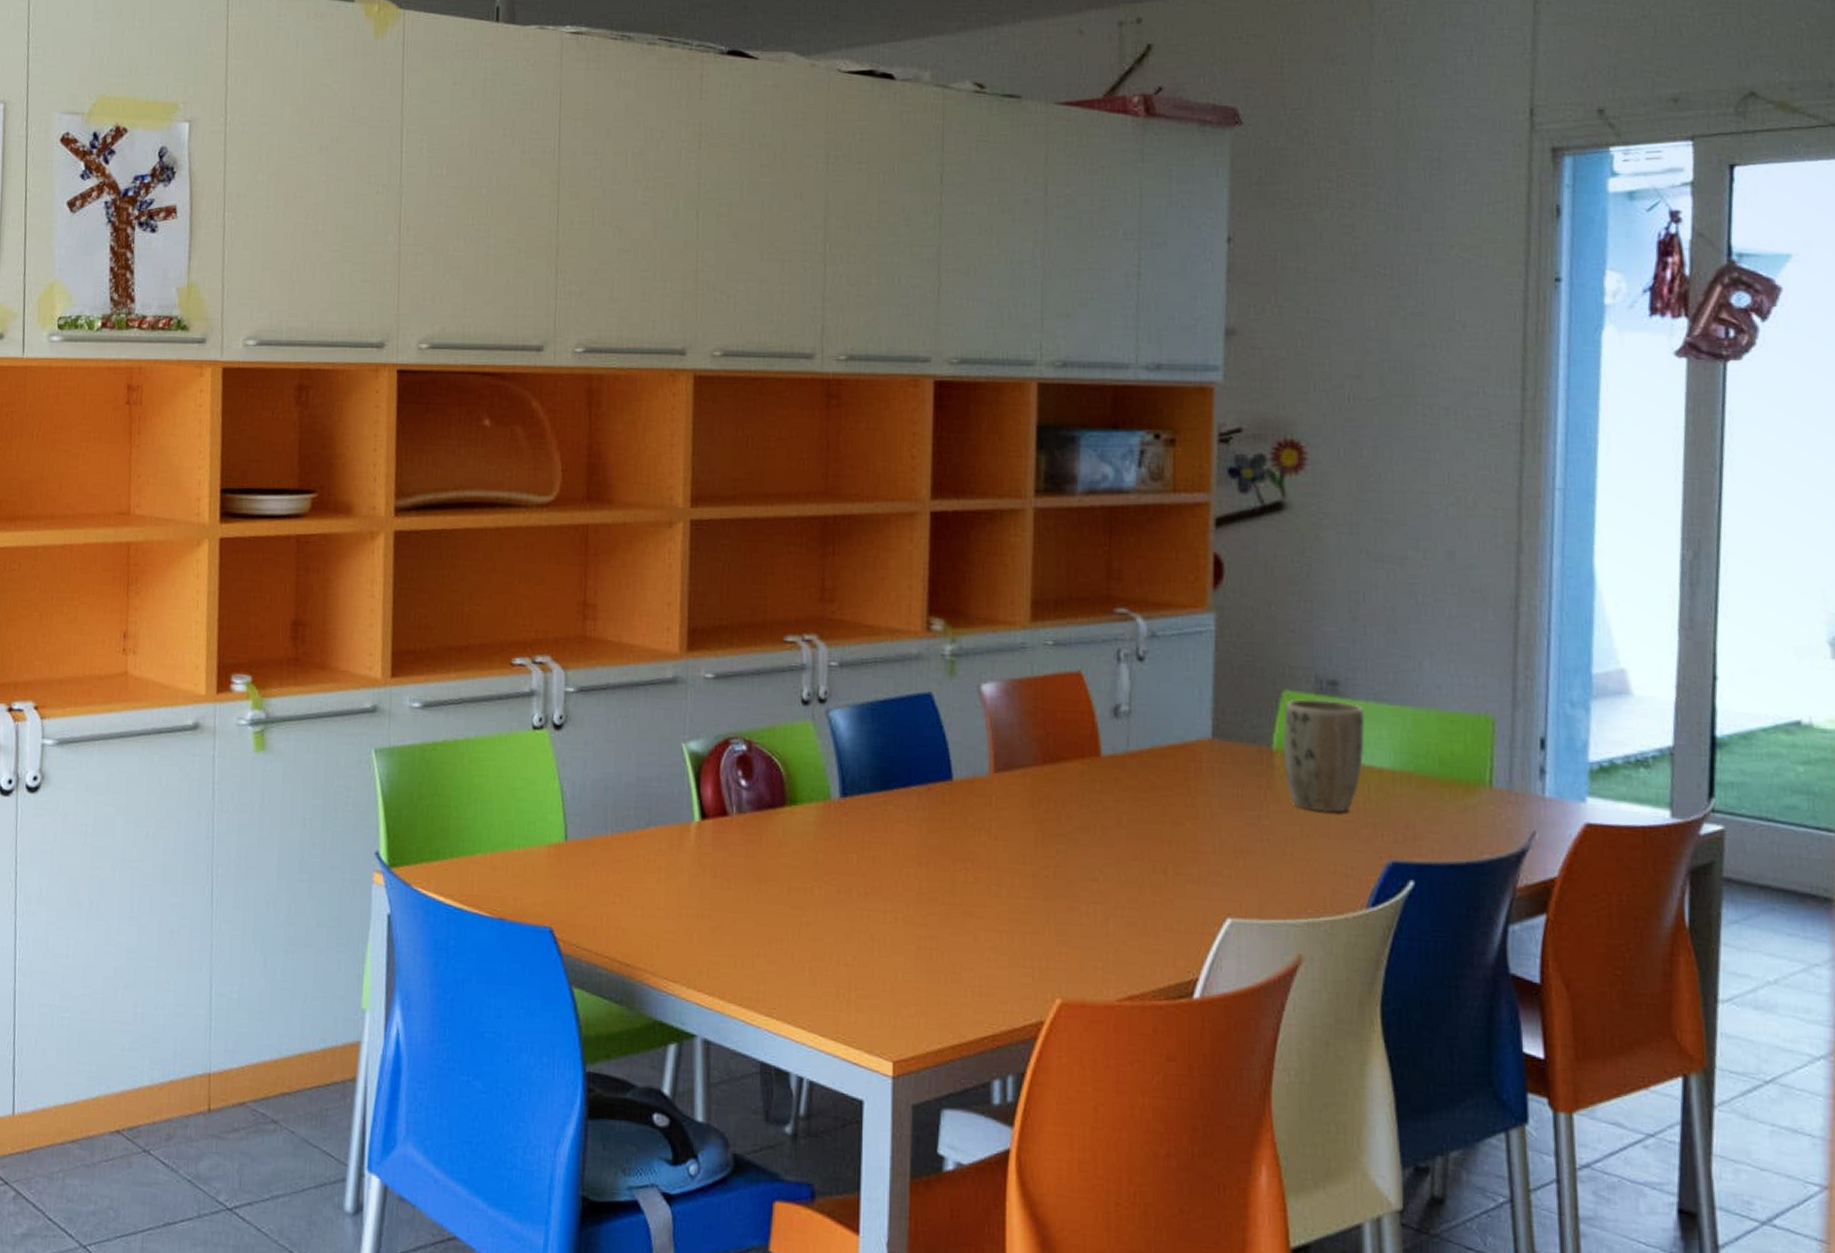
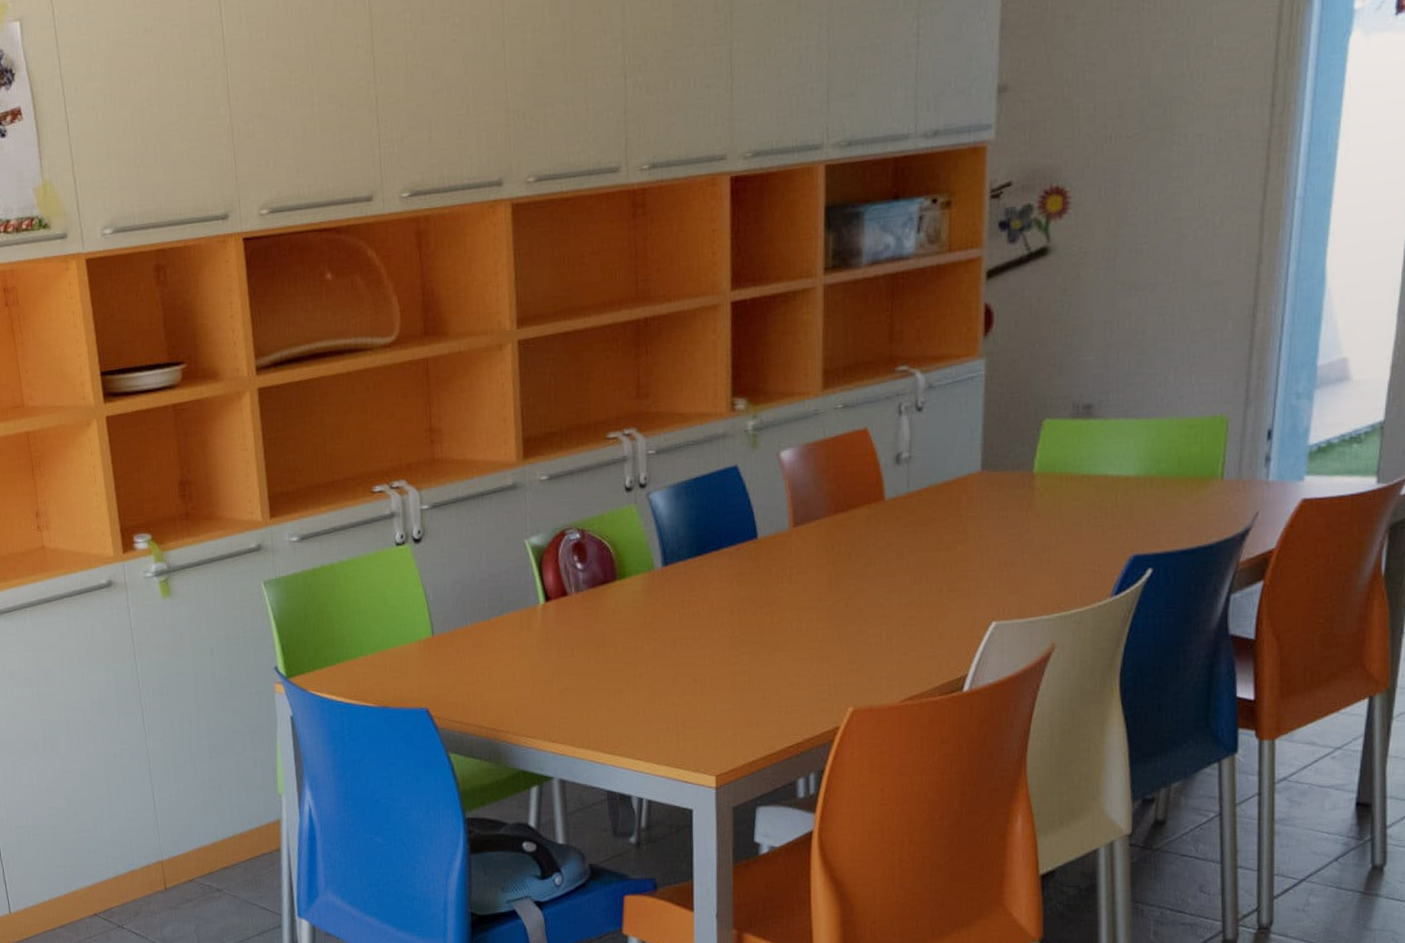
plant pot: present [1283,698,1365,813] -> none [1043,422,1115,522]

